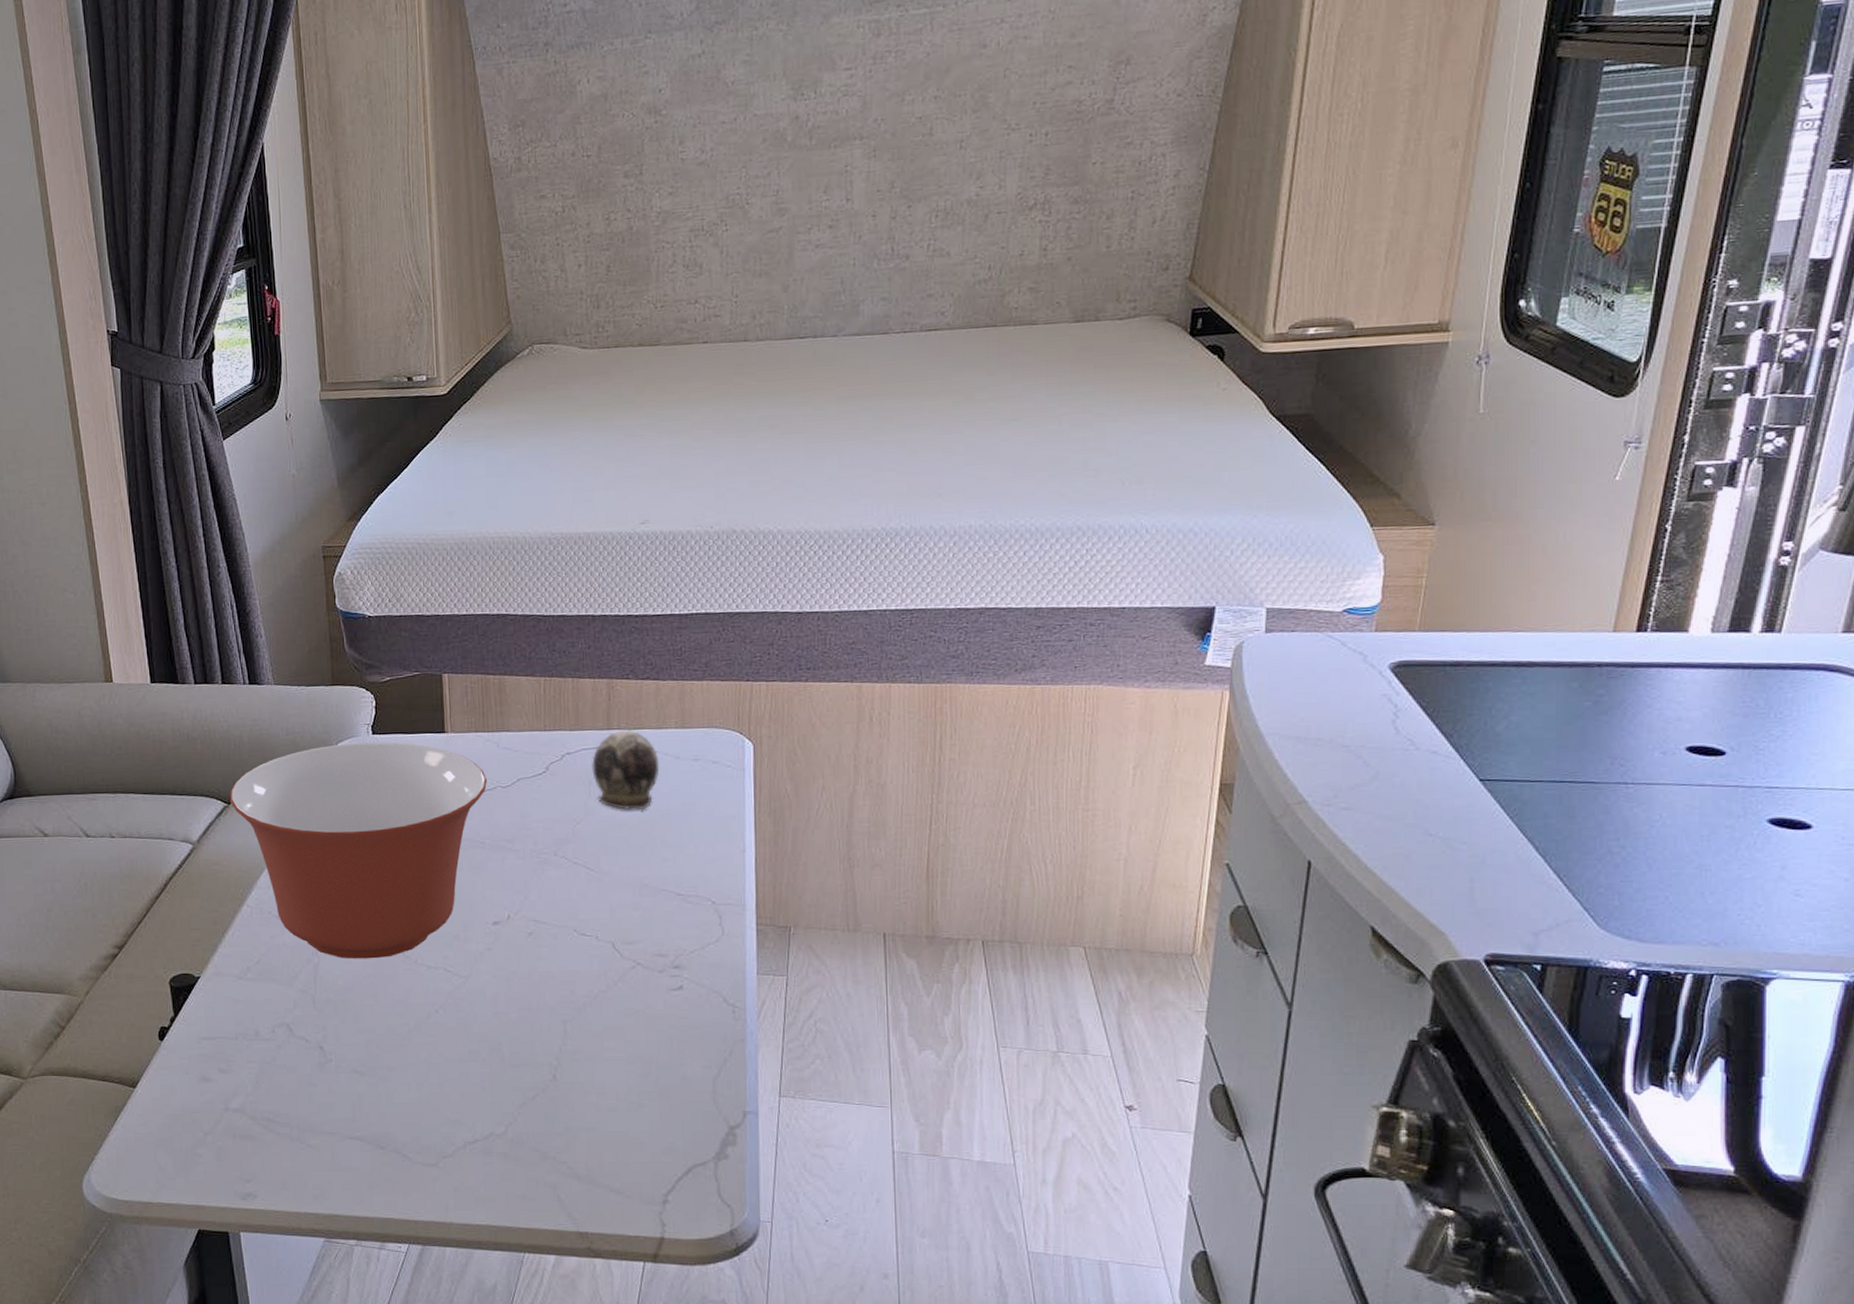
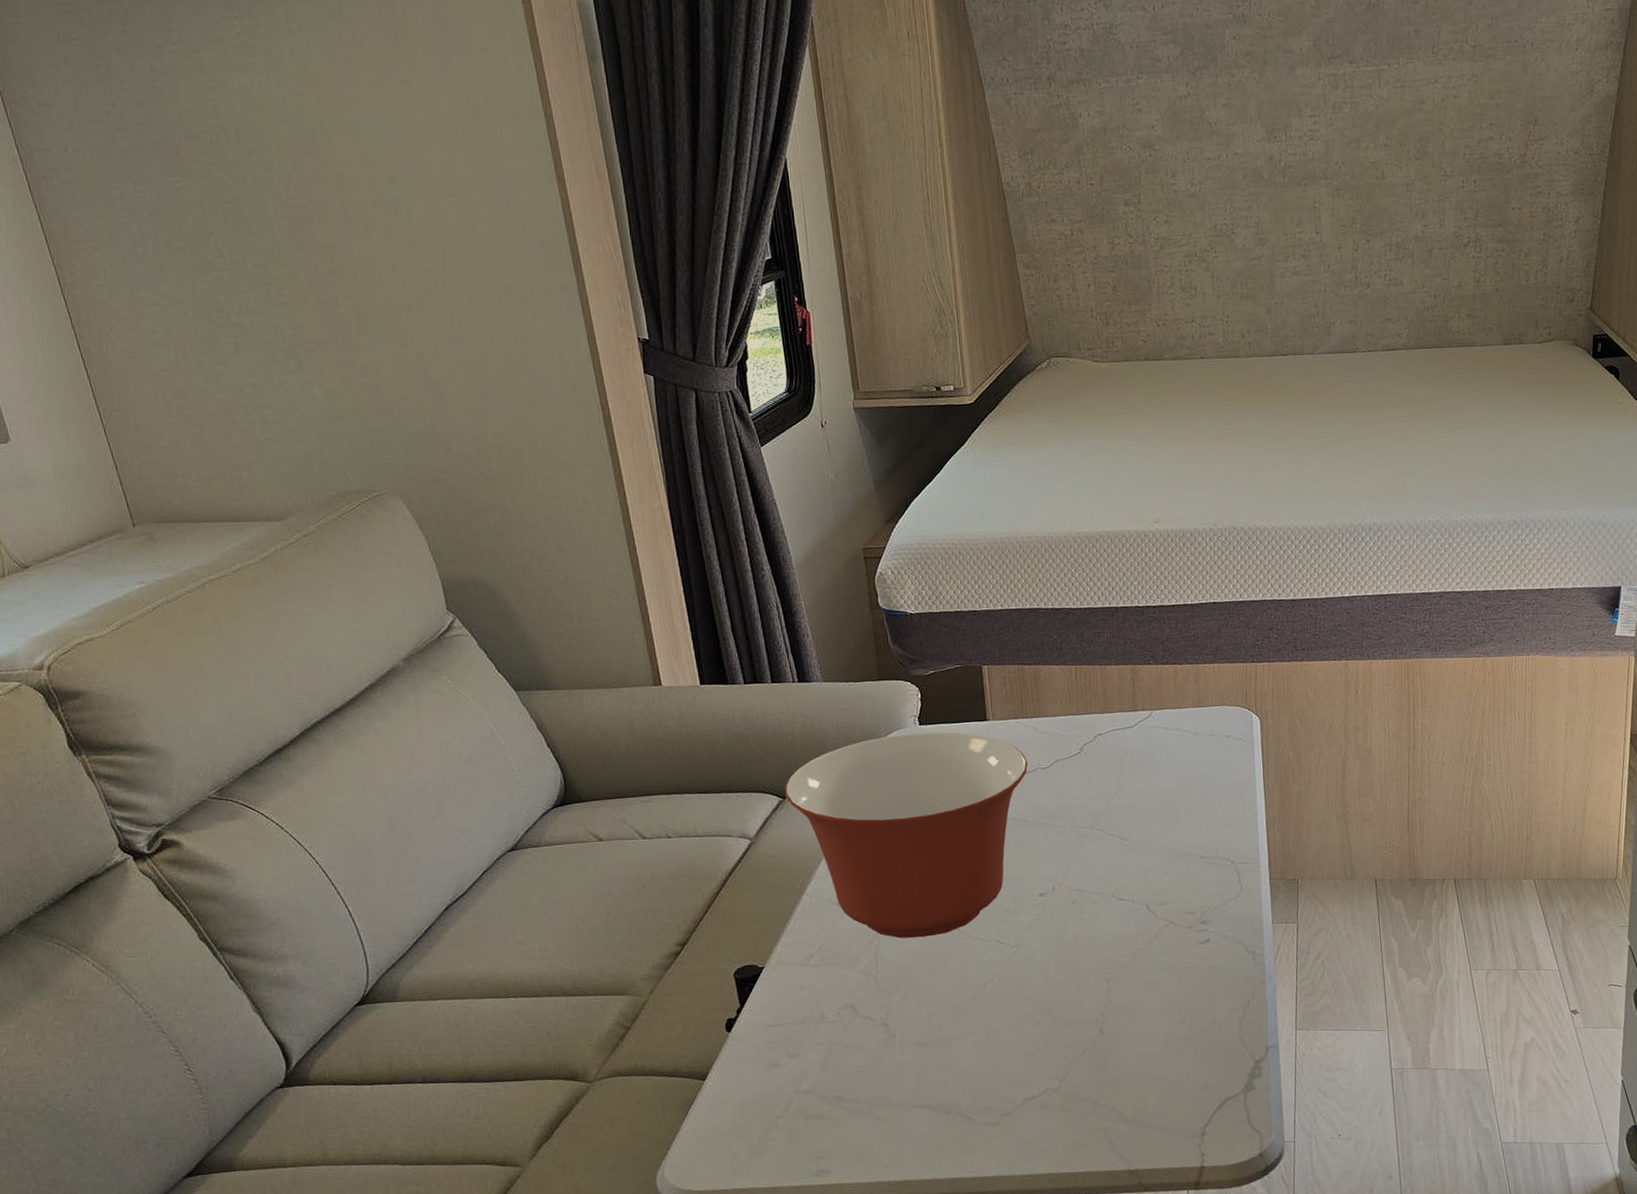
decorative egg: present [592,730,660,810] -> none [1121,710,1181,783]

